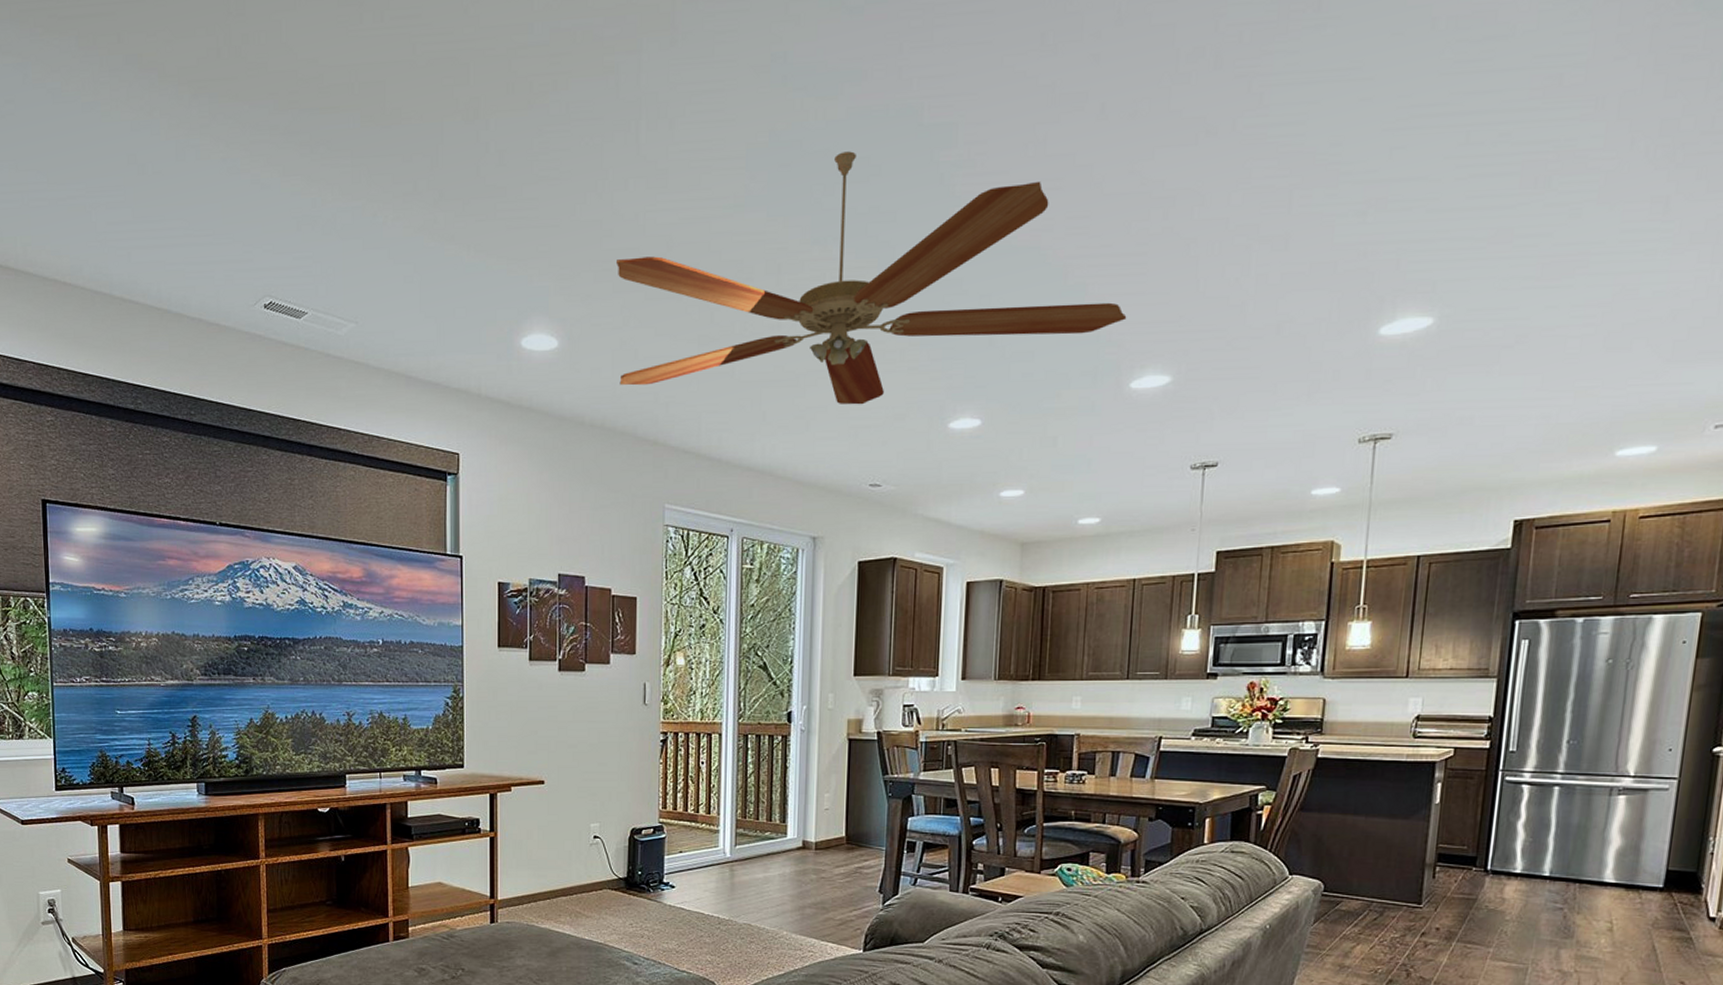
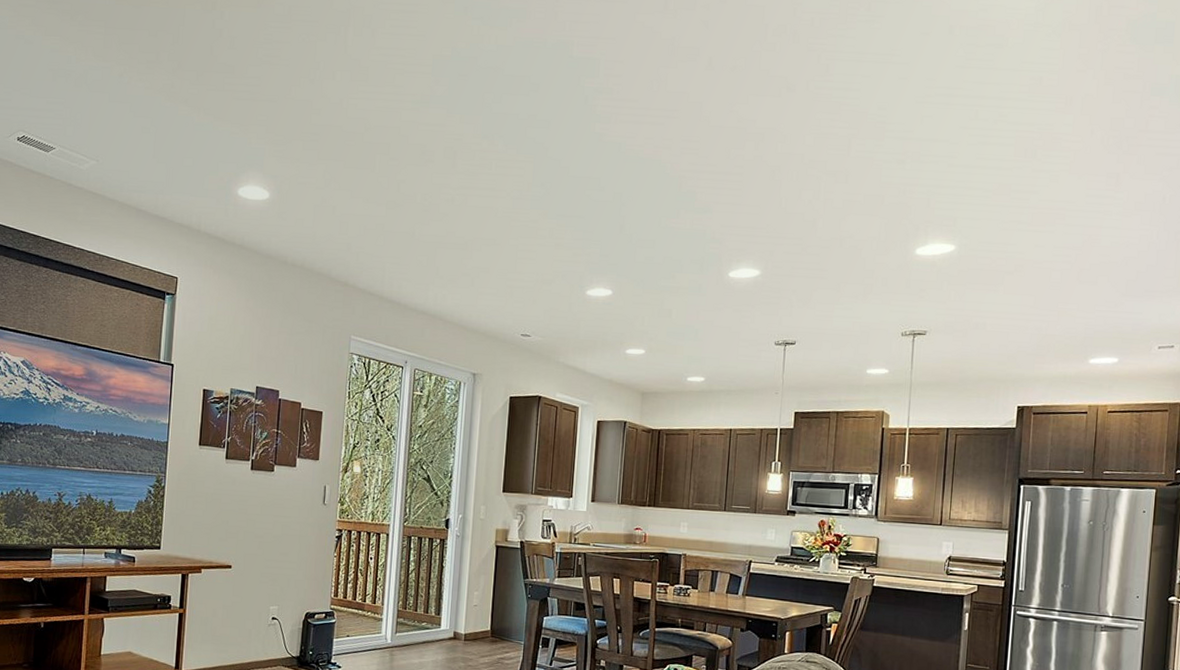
ceiling fan: present [617,151,1127,405] -> none [319,70,727,270]

